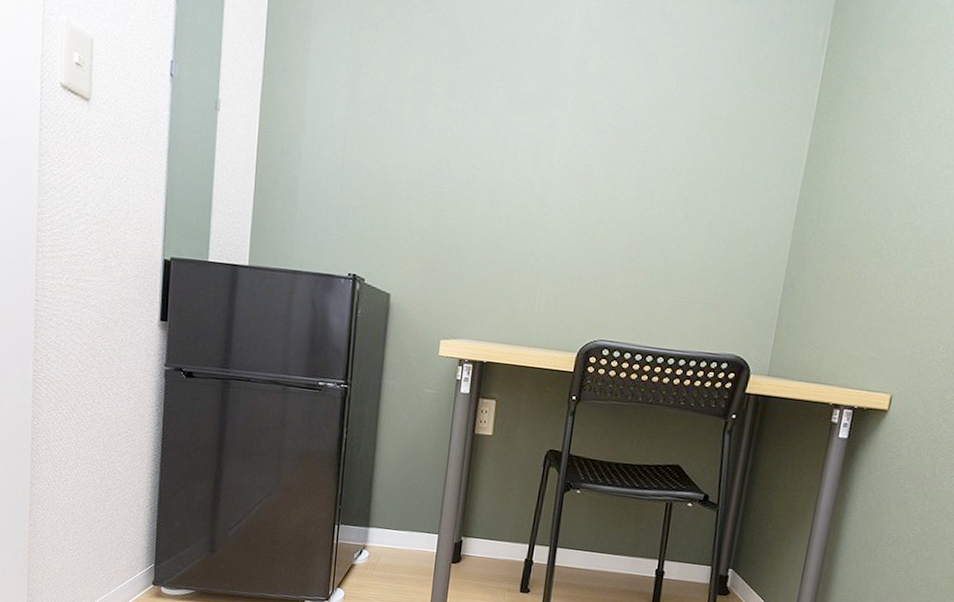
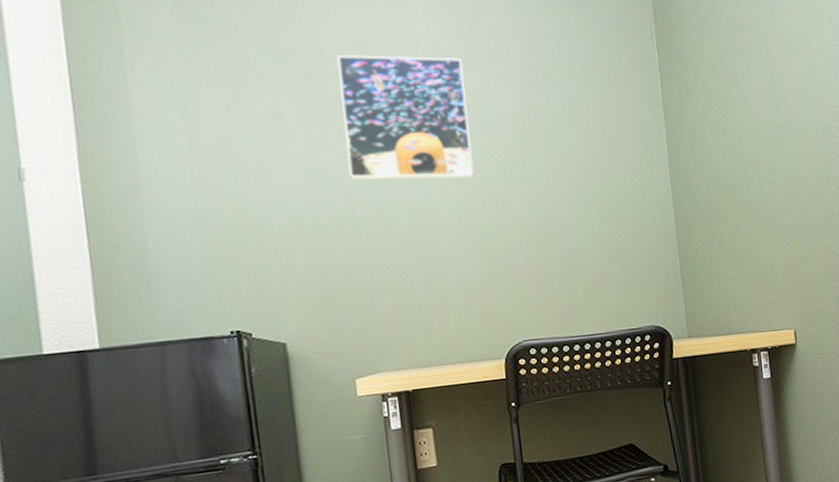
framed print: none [477,26,610,169] -> present [337,55,474,182]

